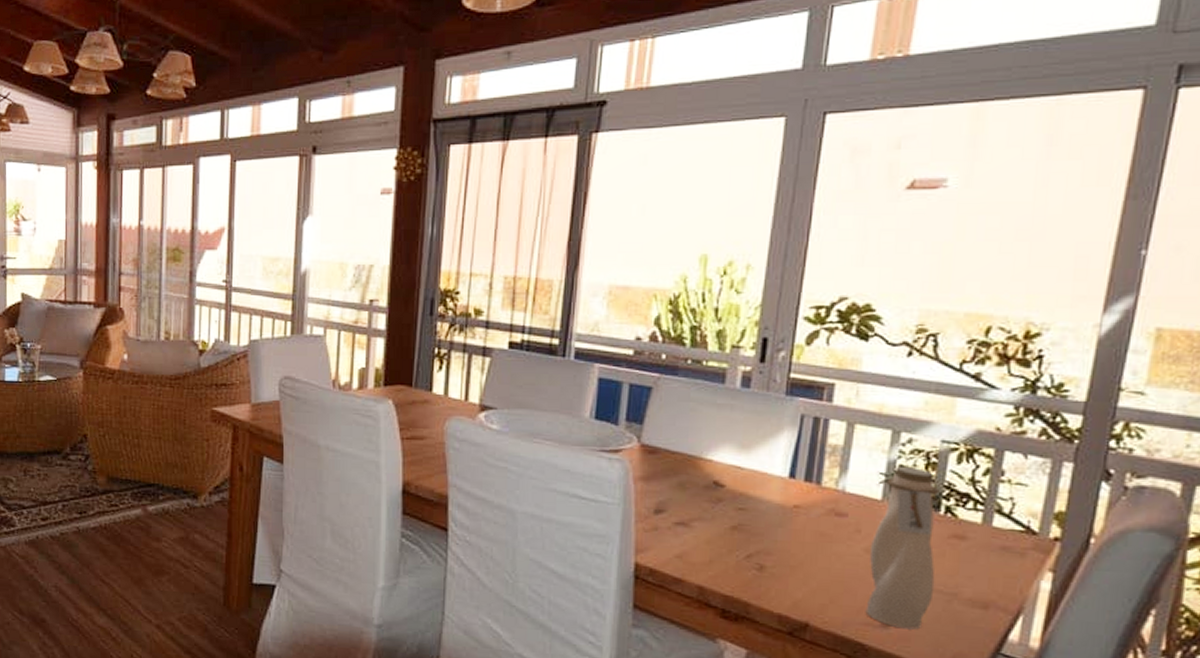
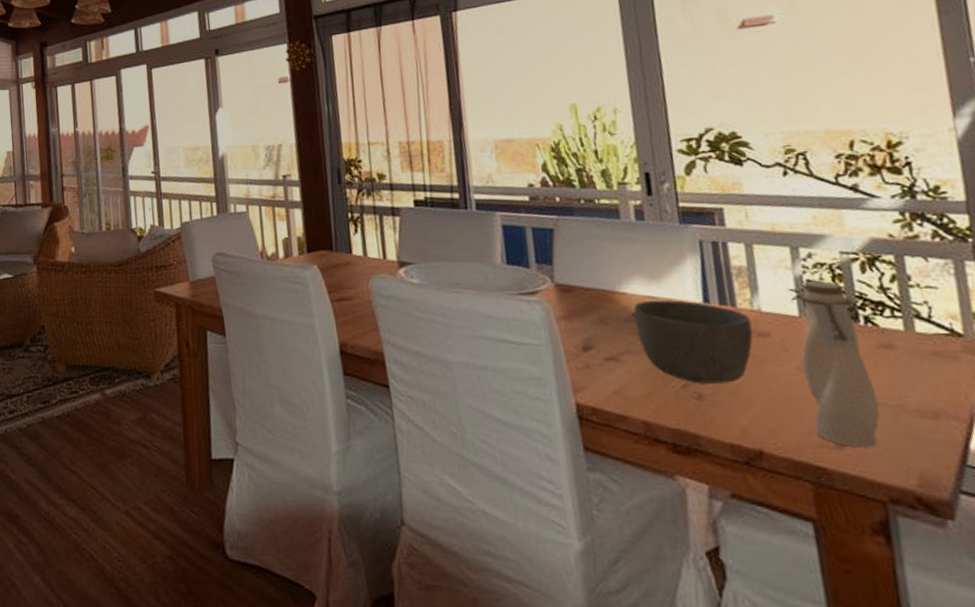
bowl: none [713,470,832,558] -> present [633,300,753,384]

